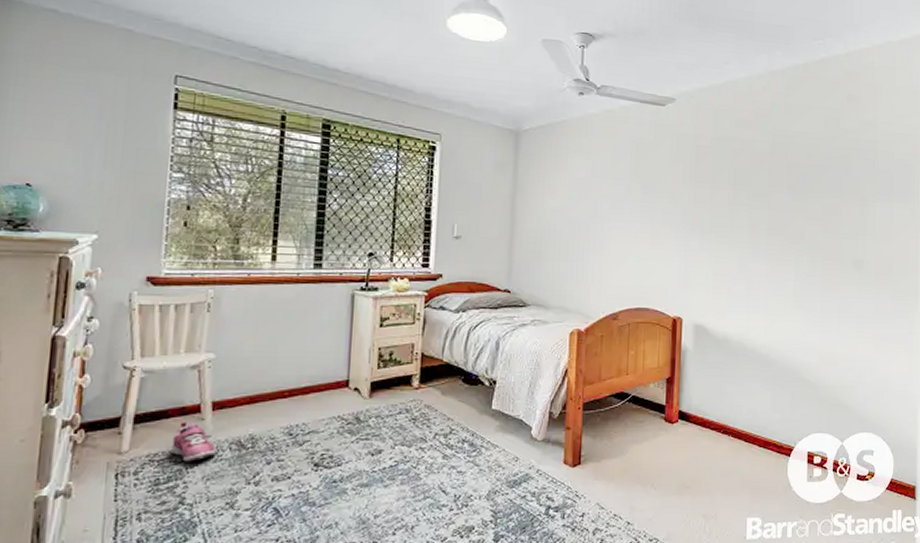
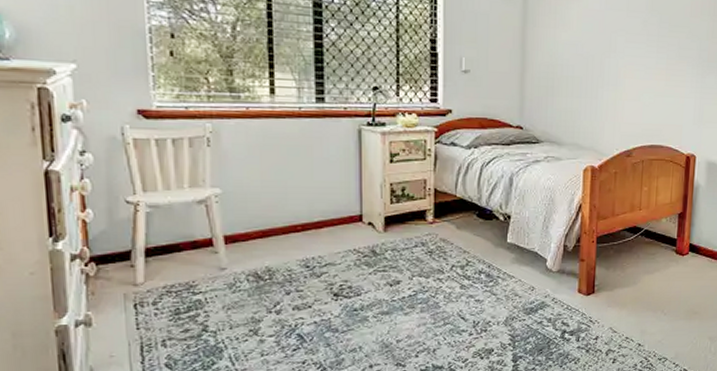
shoe: present [170,422,216,462] -> none [187,255,234,293]

